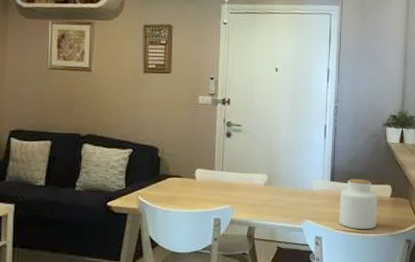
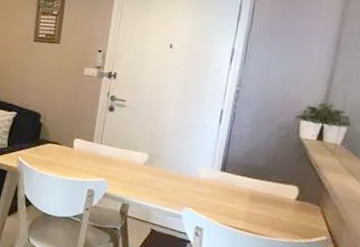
jar: present [339,179,378,229] -> none [226,172,279,231]

